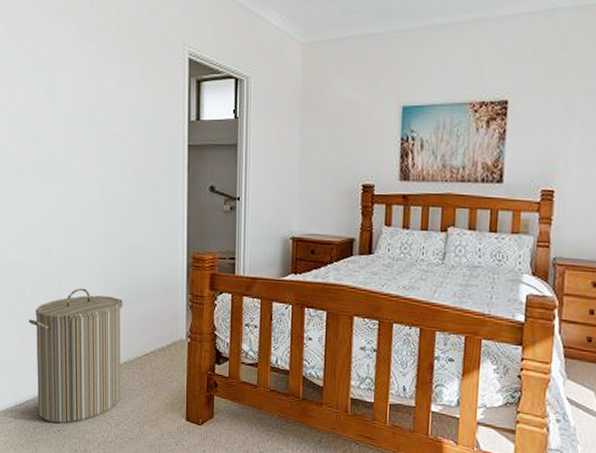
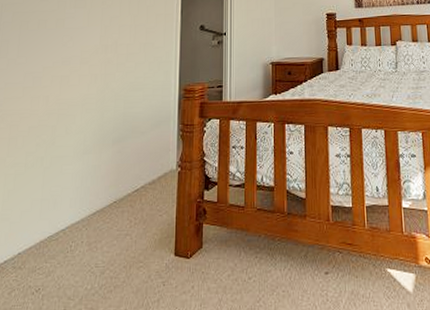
laundry hamper: present [28,288,124,423] -> none [16,130,117,283]

